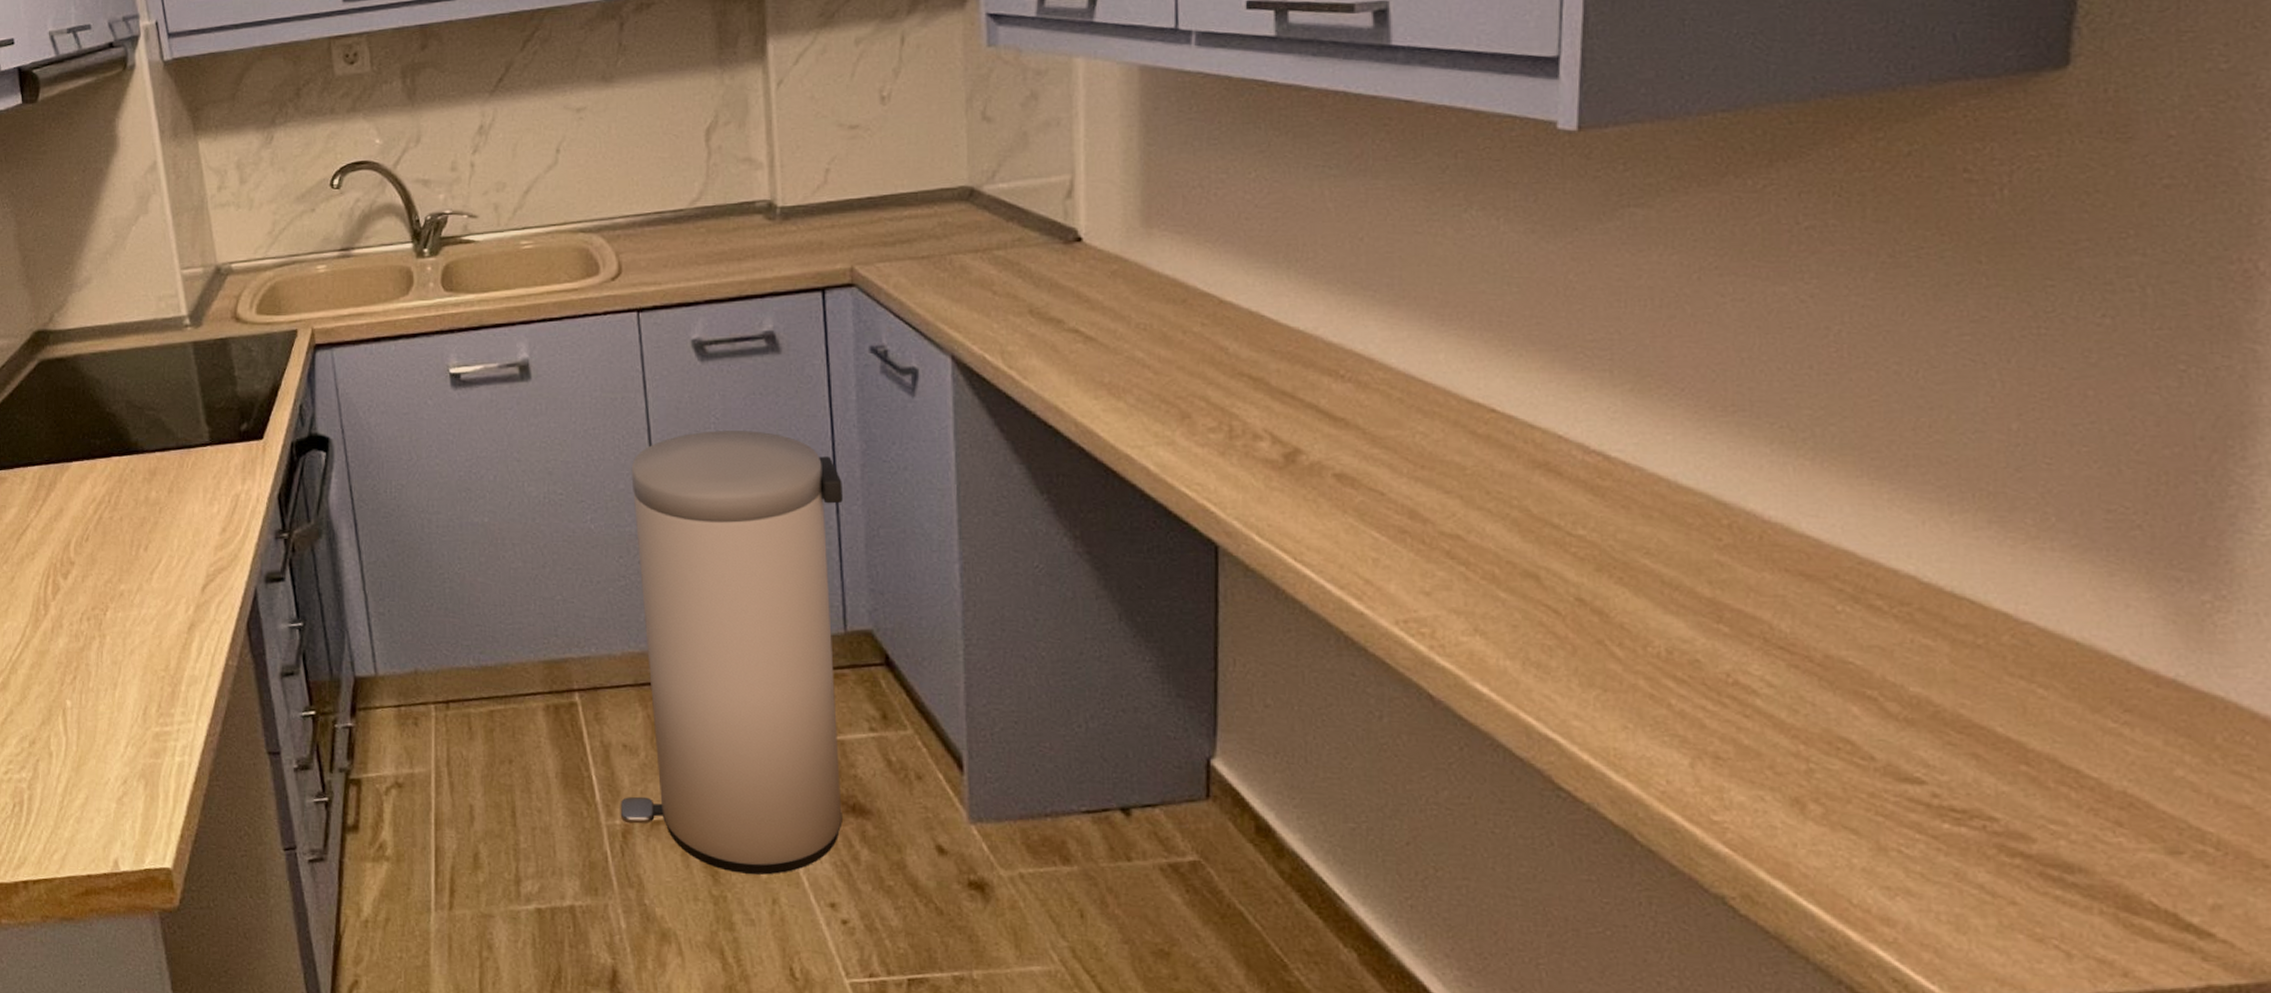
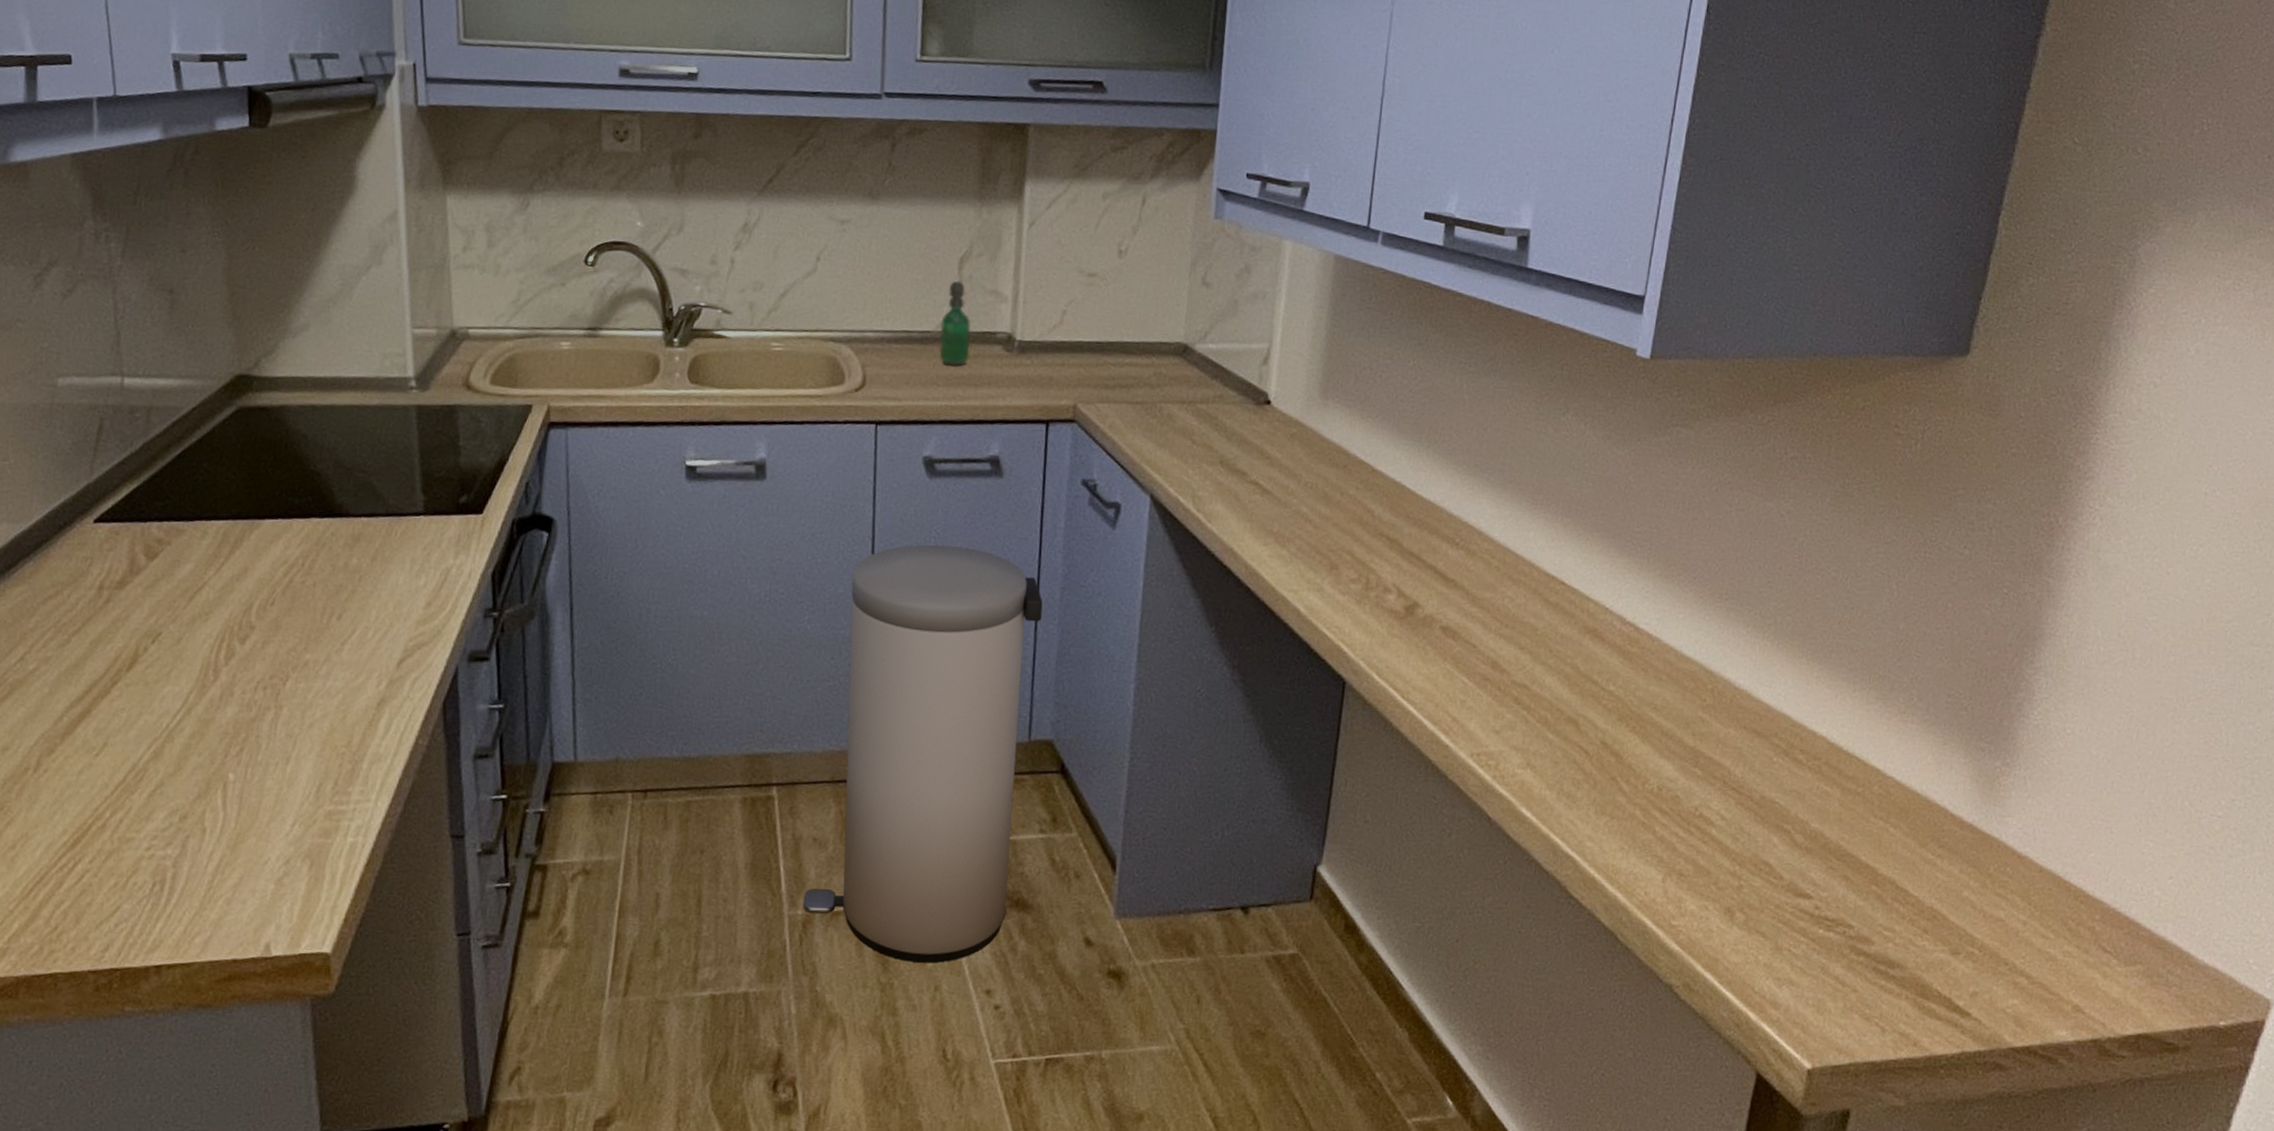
soap dispenser: none [693,153,729,242] -> present [939,280,971,367]

